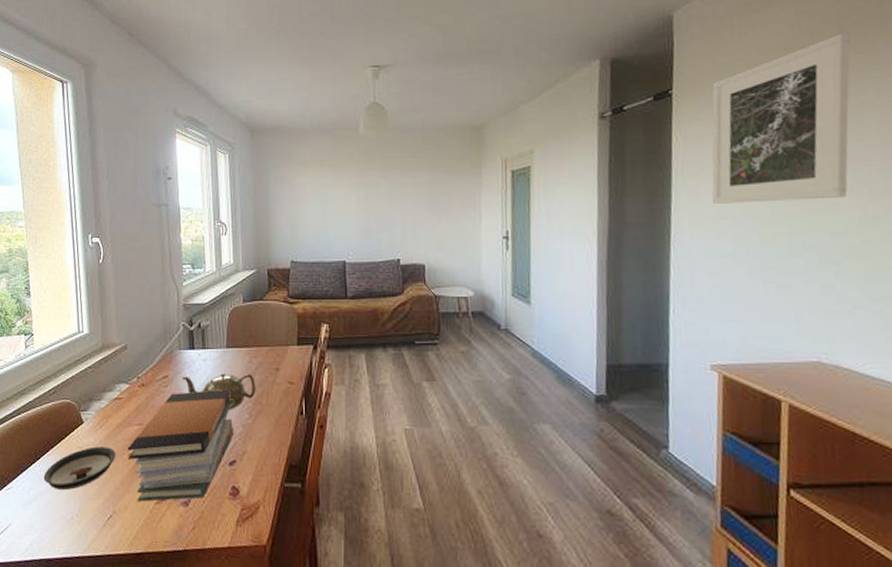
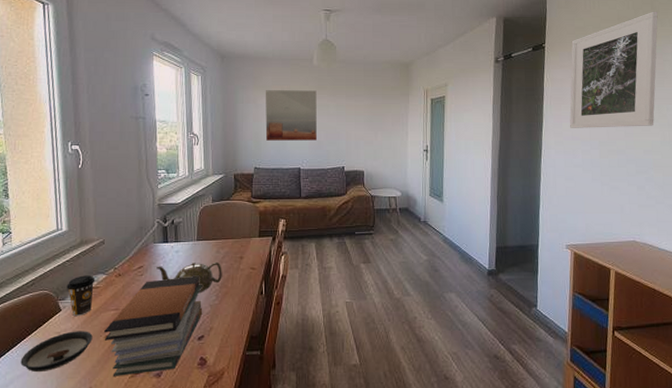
coffee cup: none [88,384,118,429] -> present [66,275,96,316]
wall art: none [303,165,365,229] -> present [265,90,317,141]

